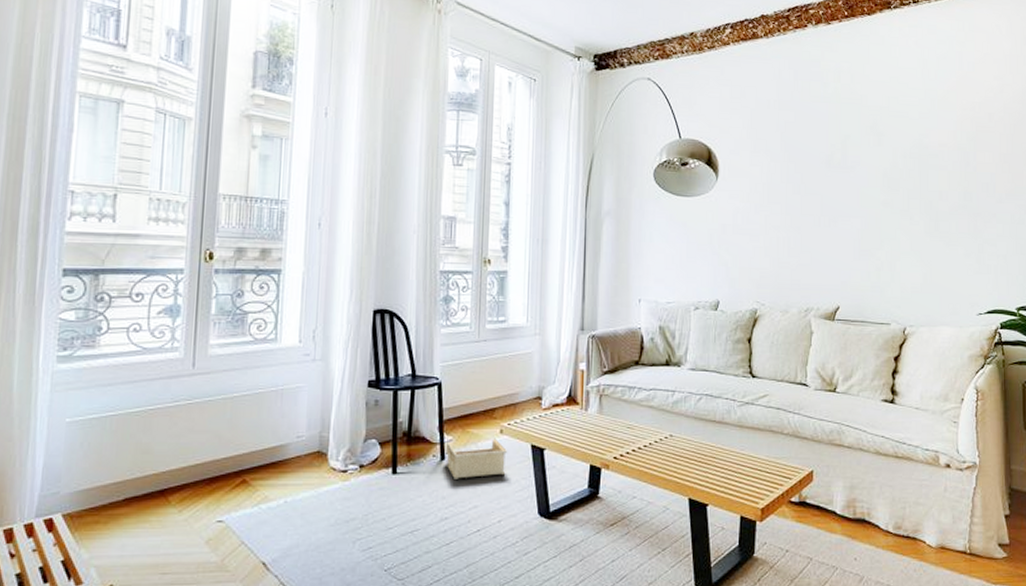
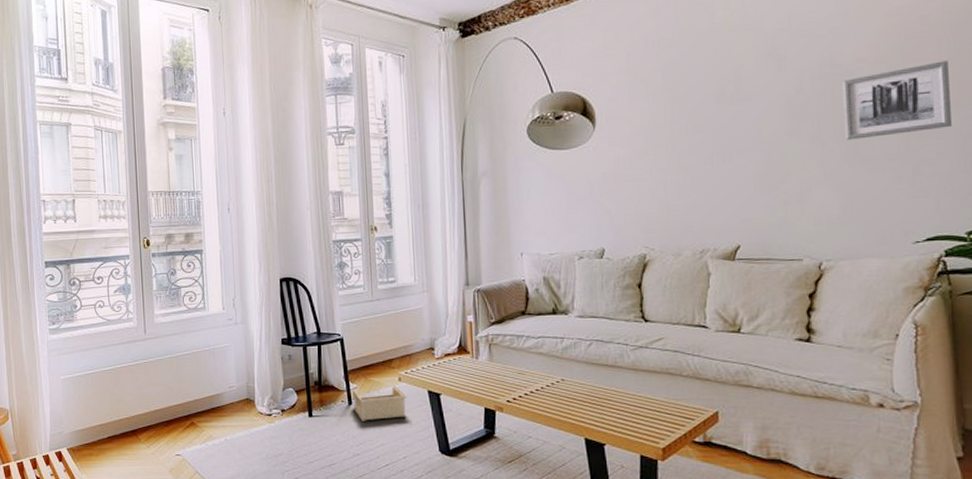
wall art: none [927,154,1009,216] -> present [842,60,953,140]

